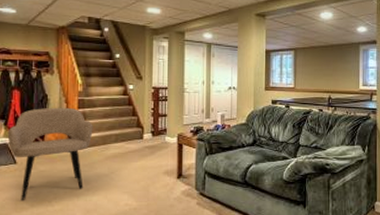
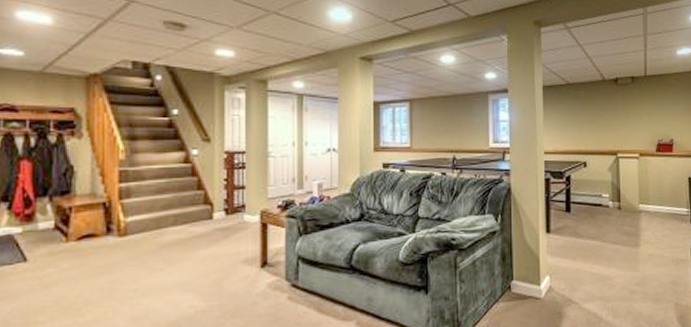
armchair: present [7,107,93,200] -> none [12,181,142,311]

